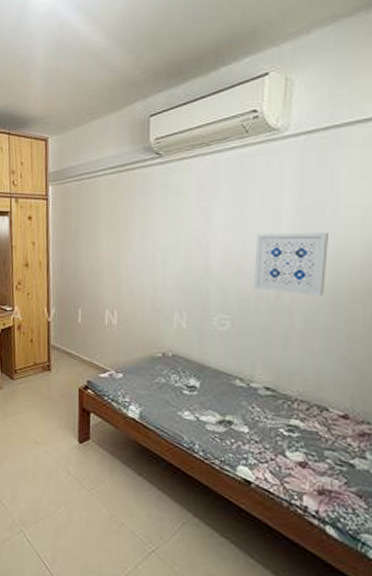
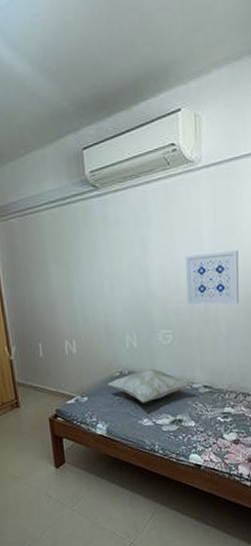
decorative pillow: none [147,355,250,393] -> present [108,368,192,403]

